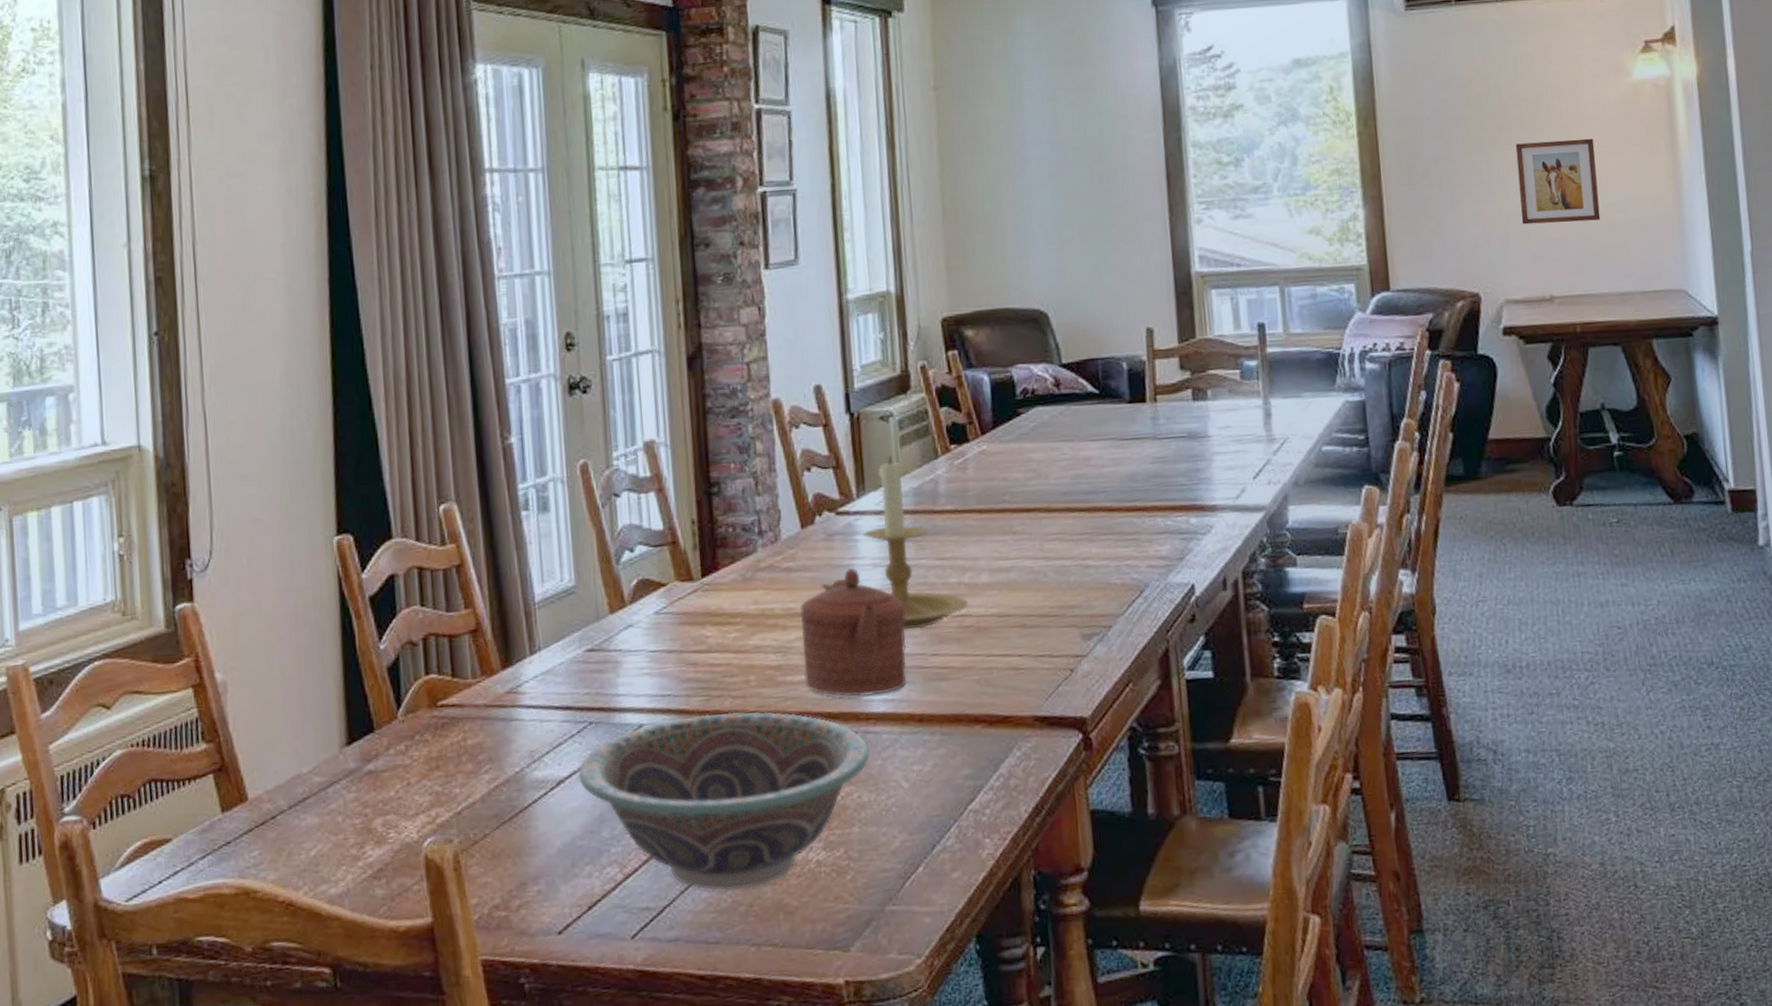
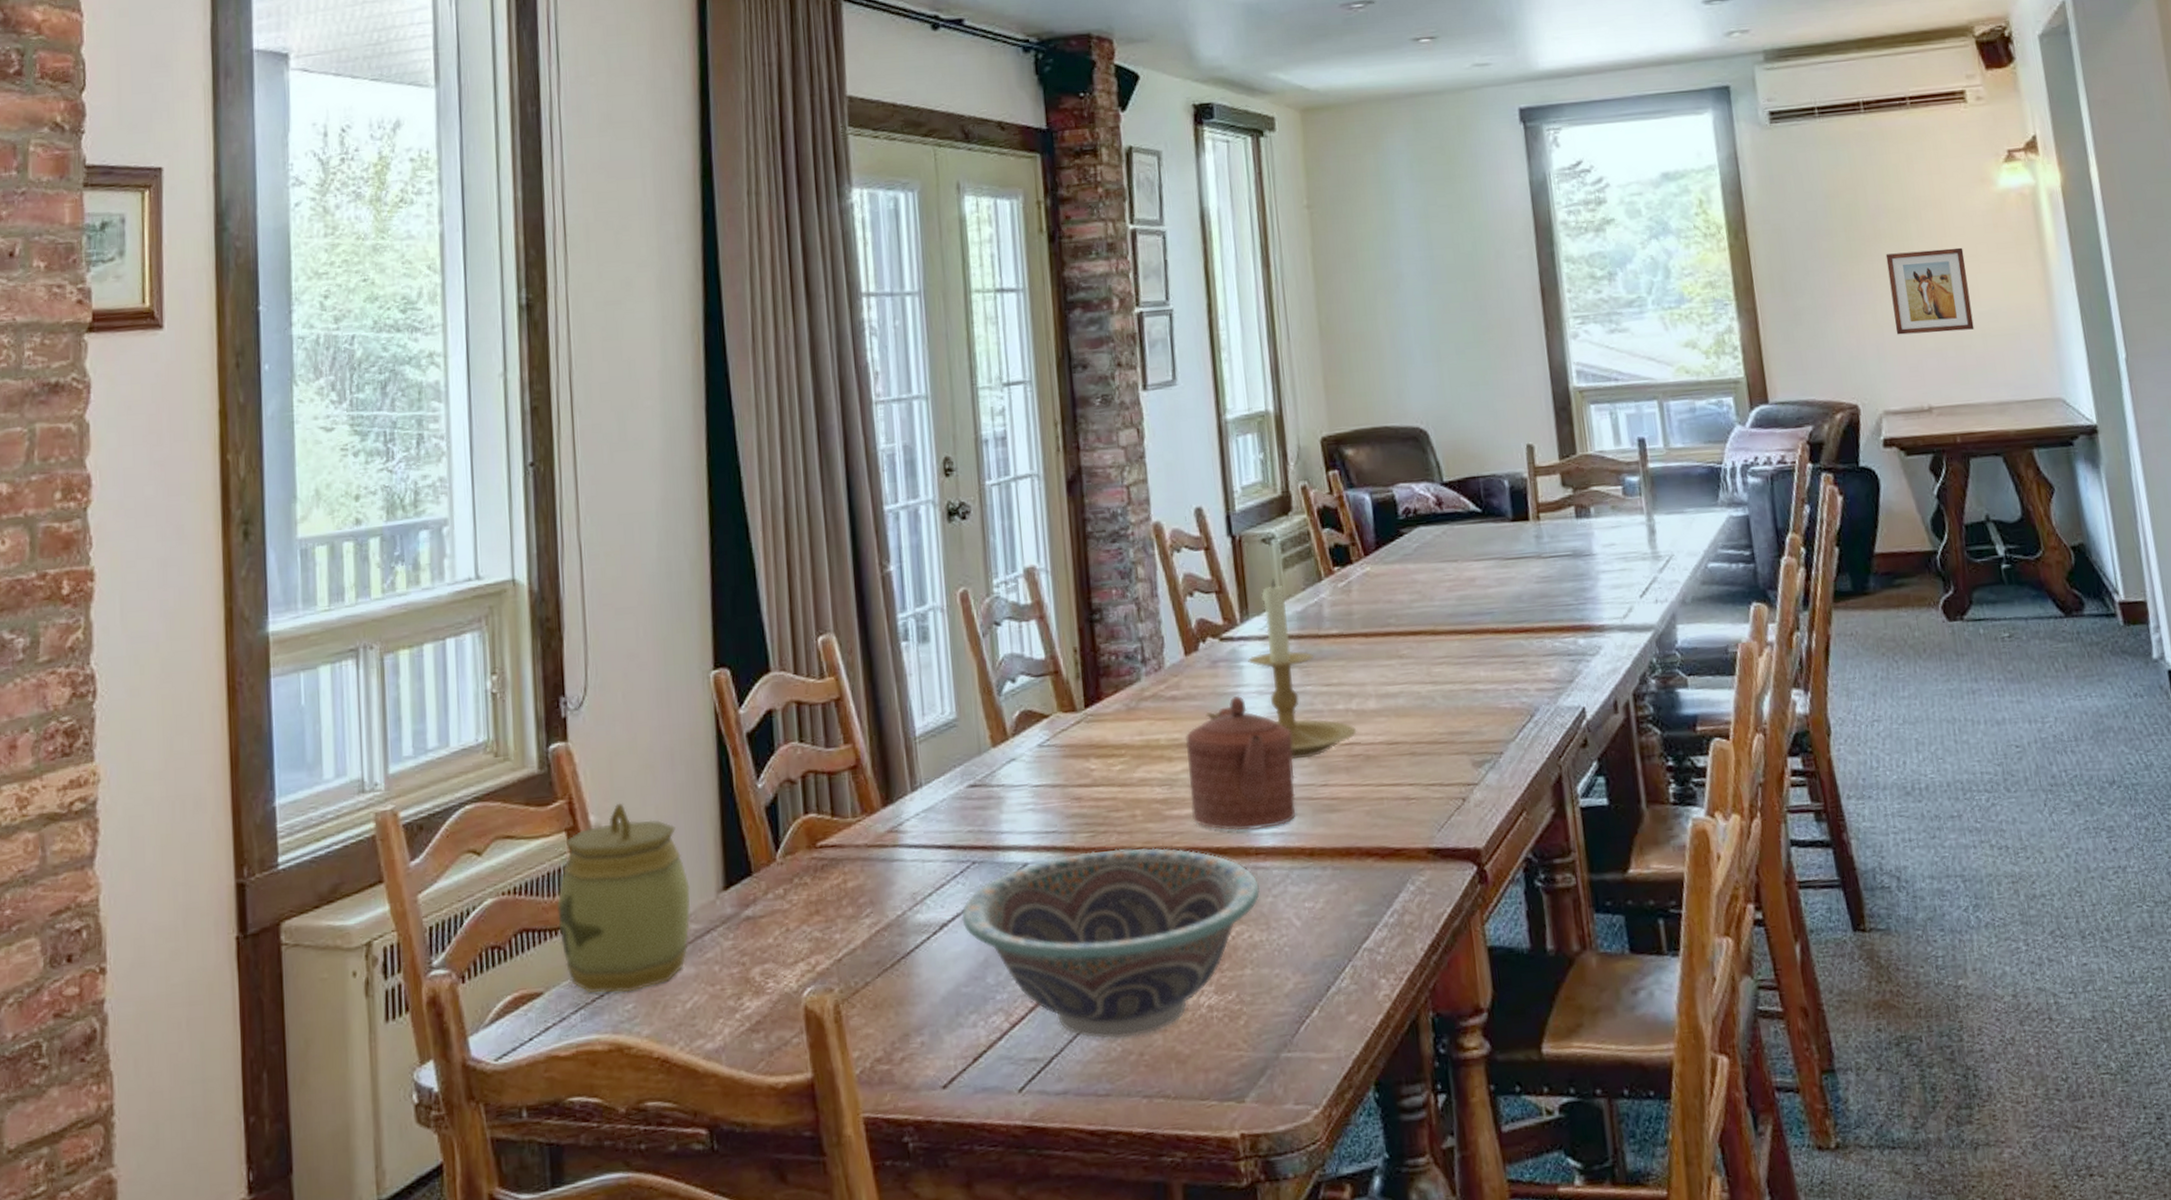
jar: none [184,661,315,841] -> present [557,803,691,994]

